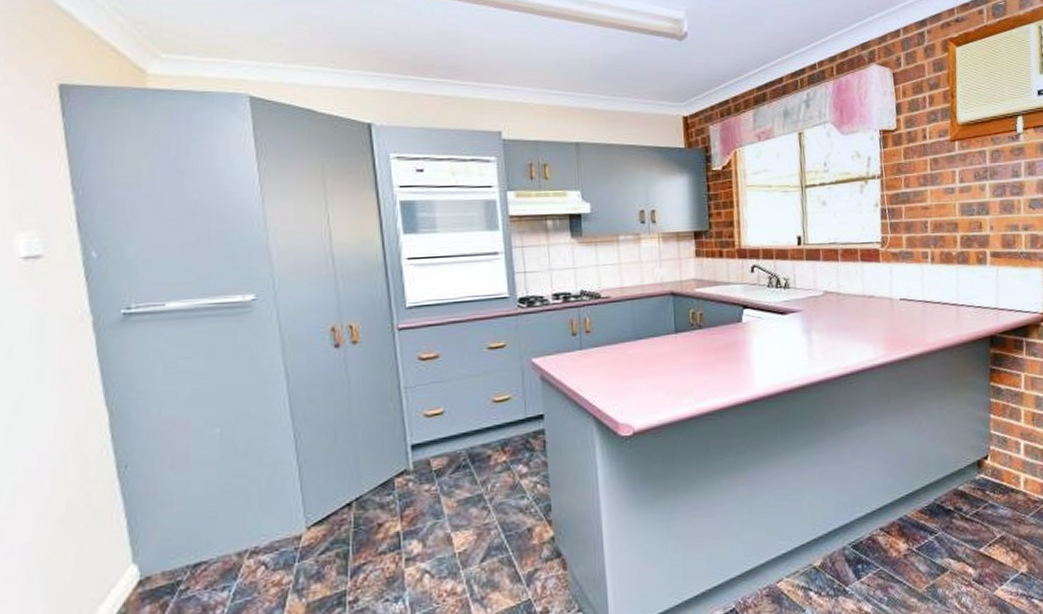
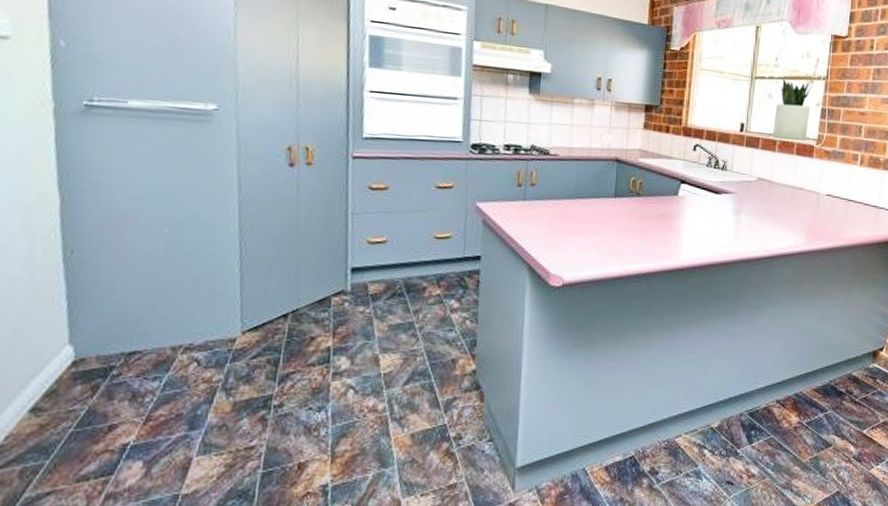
planter: none [829,181,873,247] -> present [769,79,813,141]

